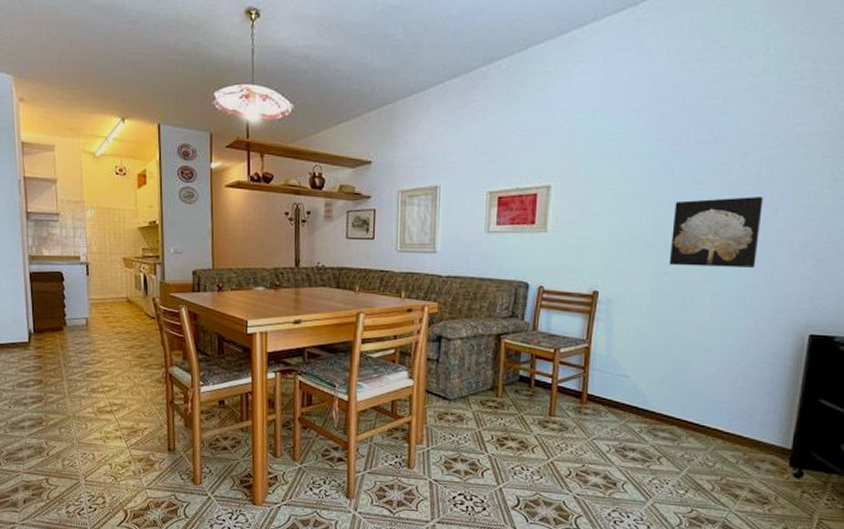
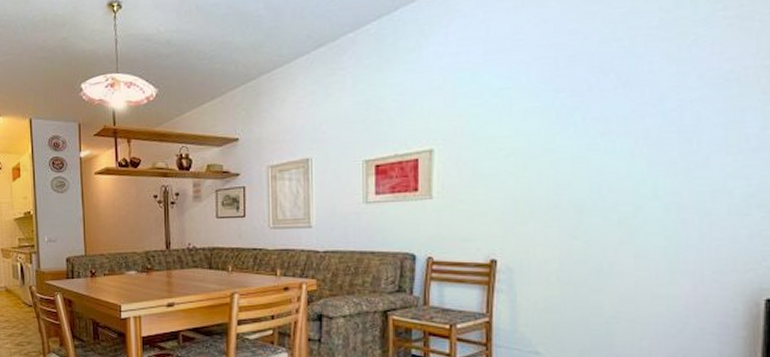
wall art: present [669,197,763,268] -> none [578,144,690,227]

